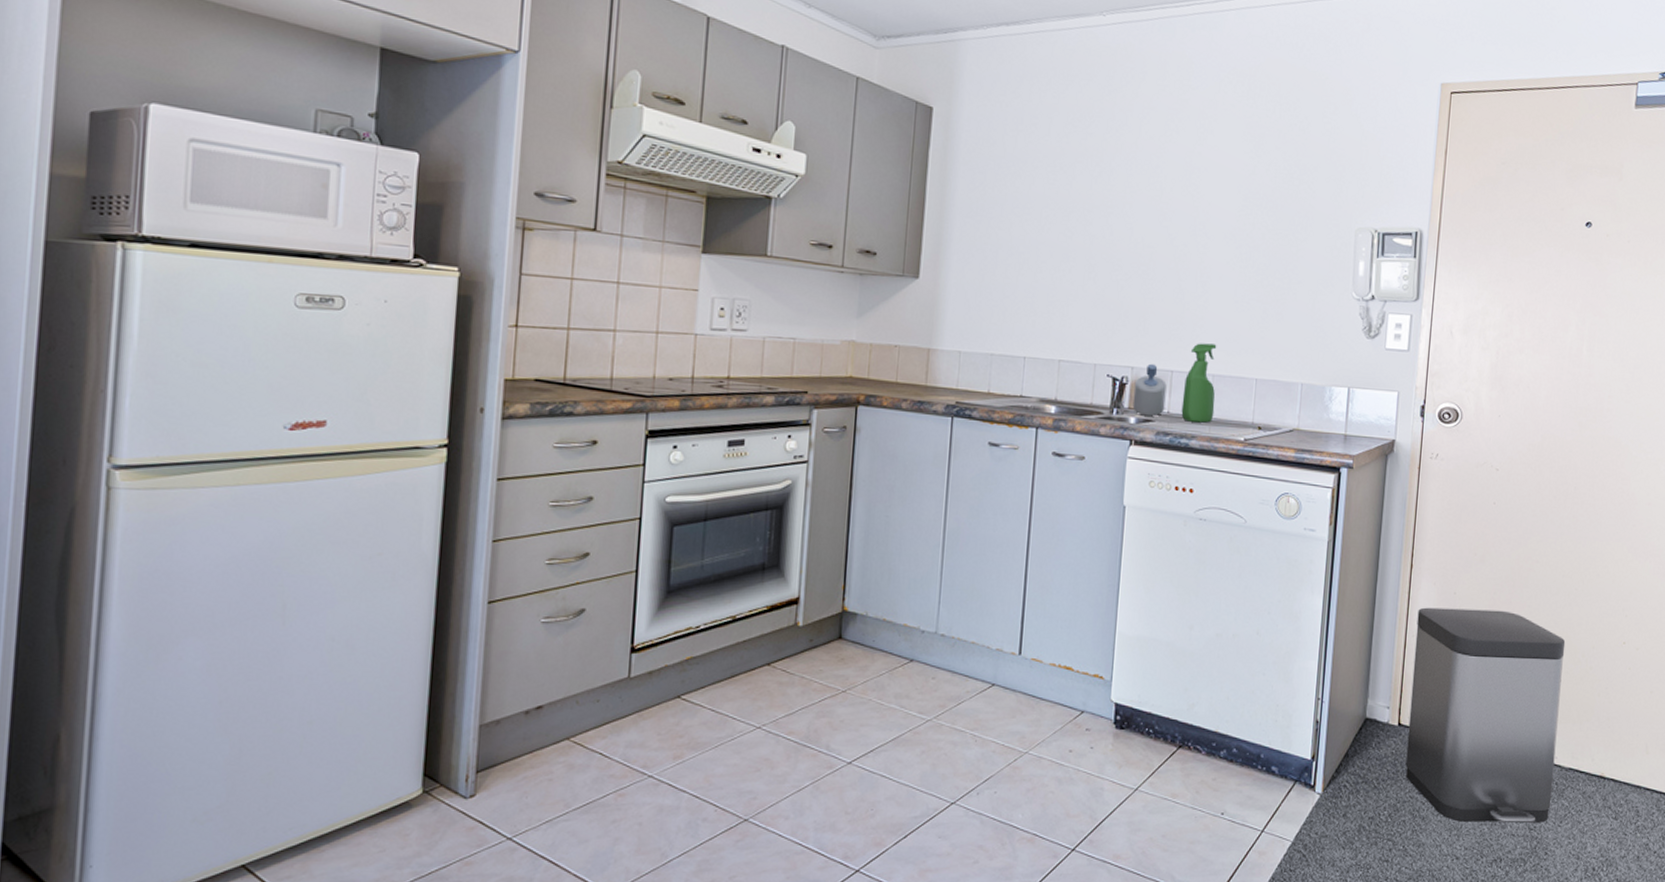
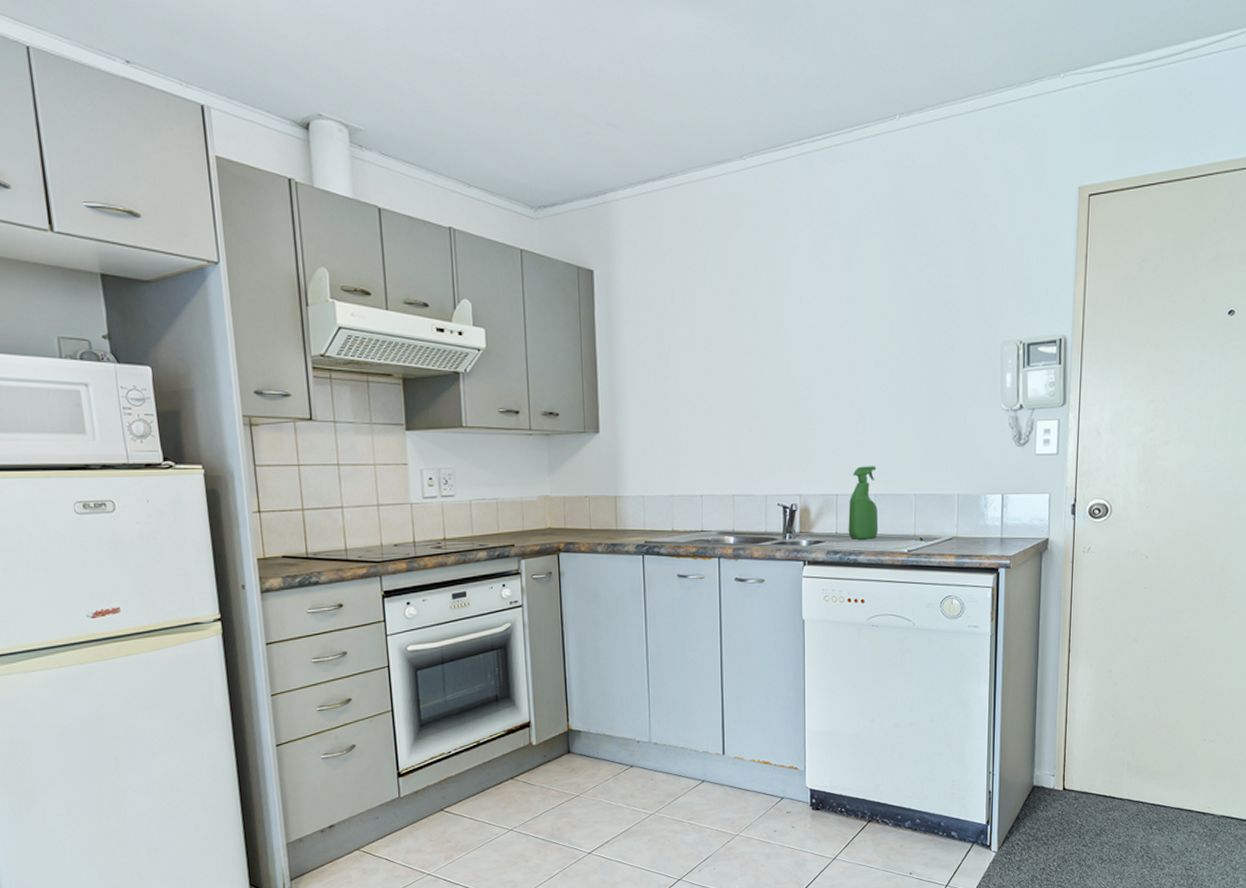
soap dispenser: present [1132,363,1167,417] -> none [803,490,833,538]
pedal bin: present [1405,607,1566,823] -> none [1071,683,1216,867]

